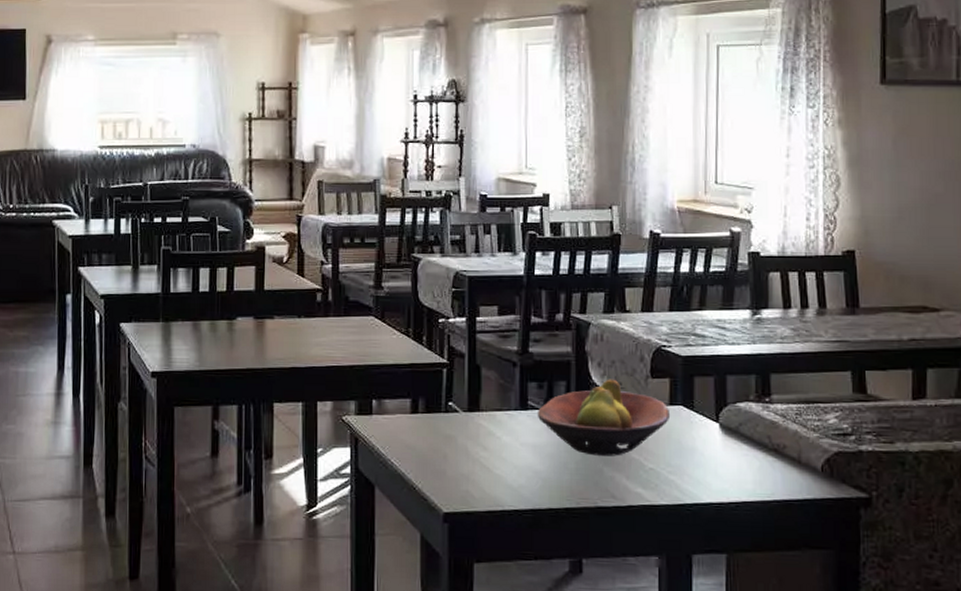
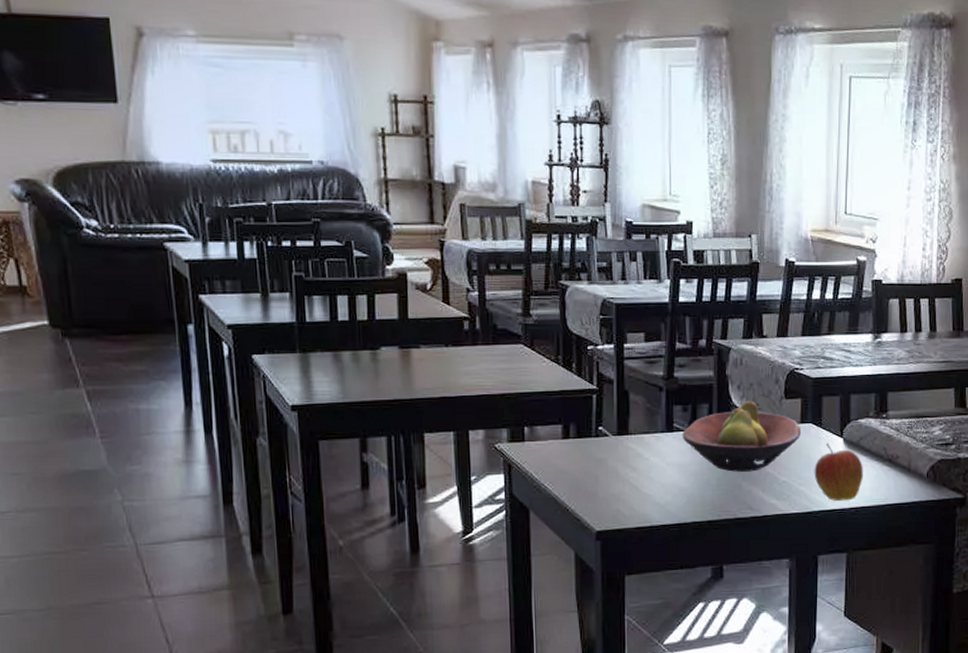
apple: none [686,428,744,494] -> present [814,443,863,501]

